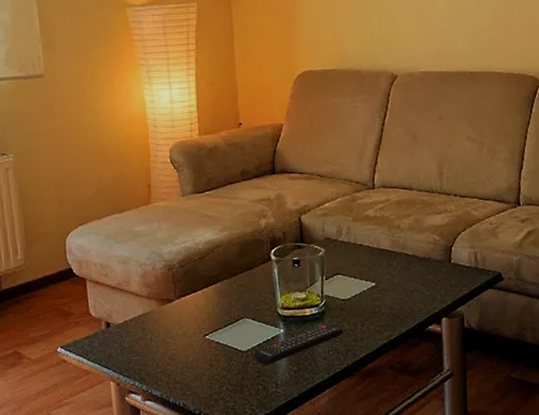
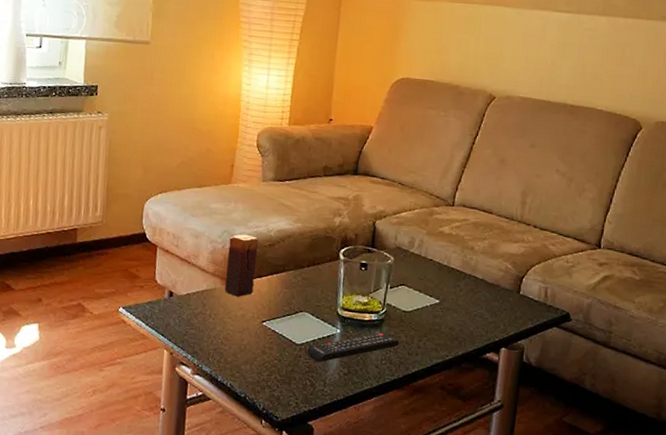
candle: none [158,251,191,316] -> present [224,234,259,297]

